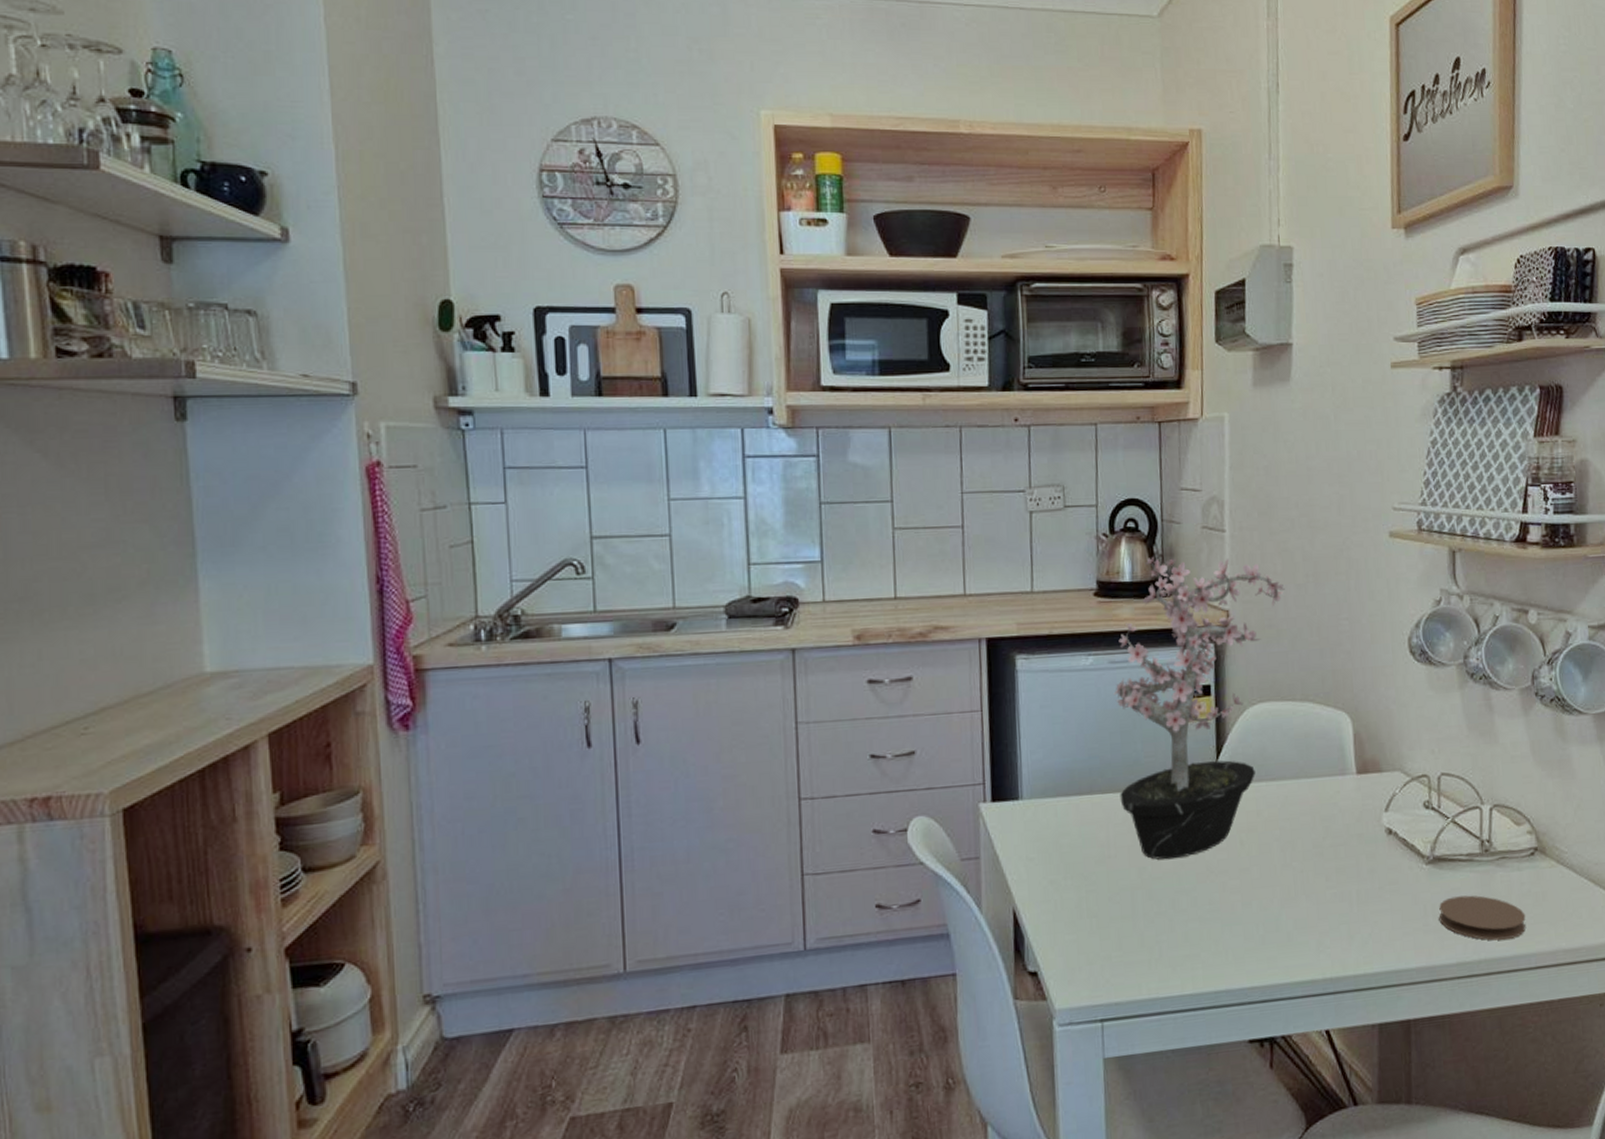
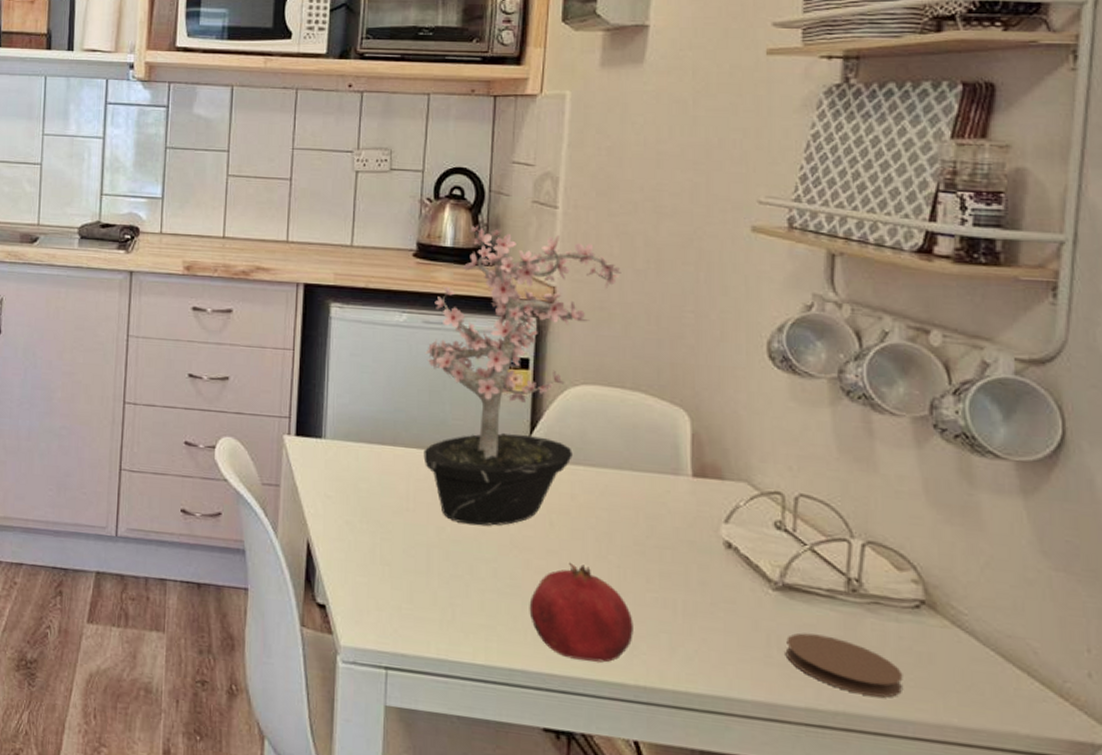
fruit: none [1228,876,1319,968] -> present [529,562,633,663]

